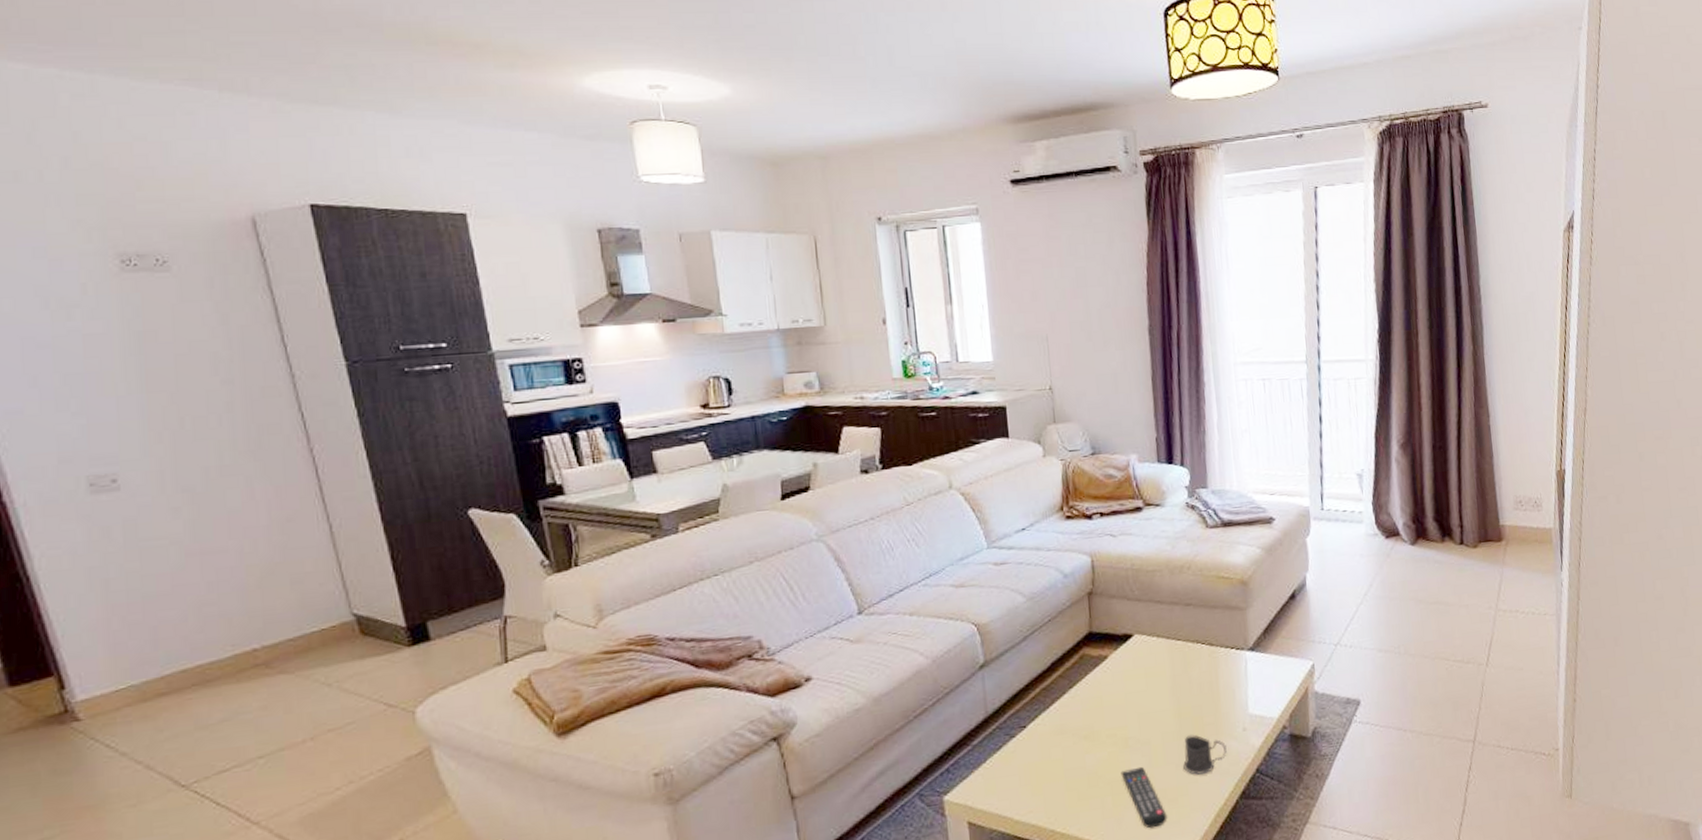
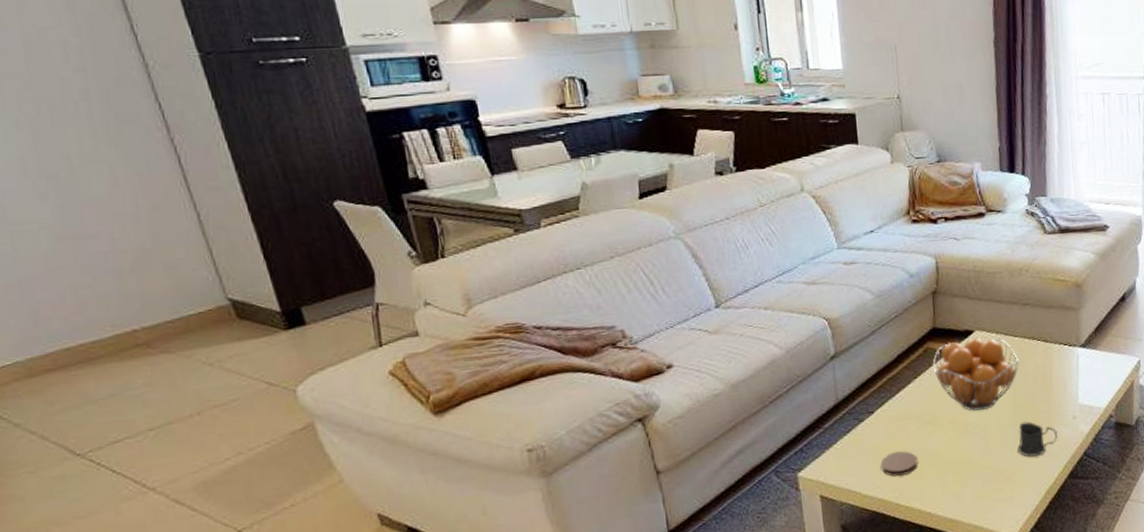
coaster: none [1033,769,1075,799] -> present [880,451,918,477]
fruit basket: none [1089,642,1183,724] -> present [933,337,1019,411]
remote control: present [1120,767,1168,829] -> none [960,450,1002,503]

